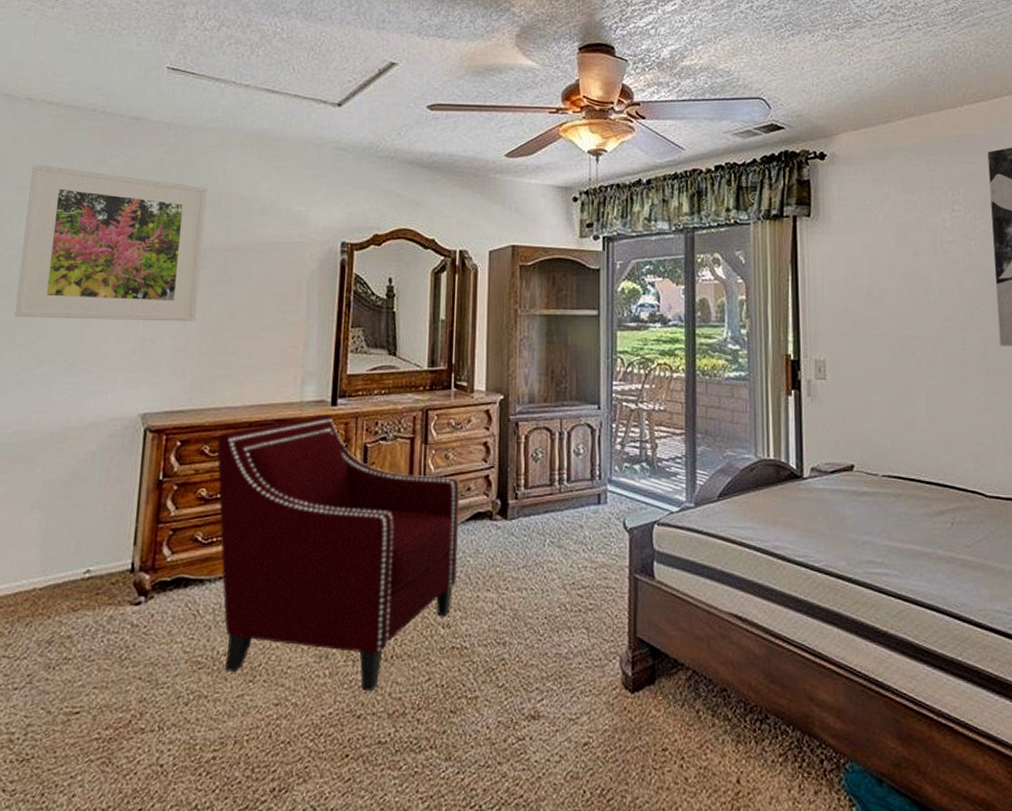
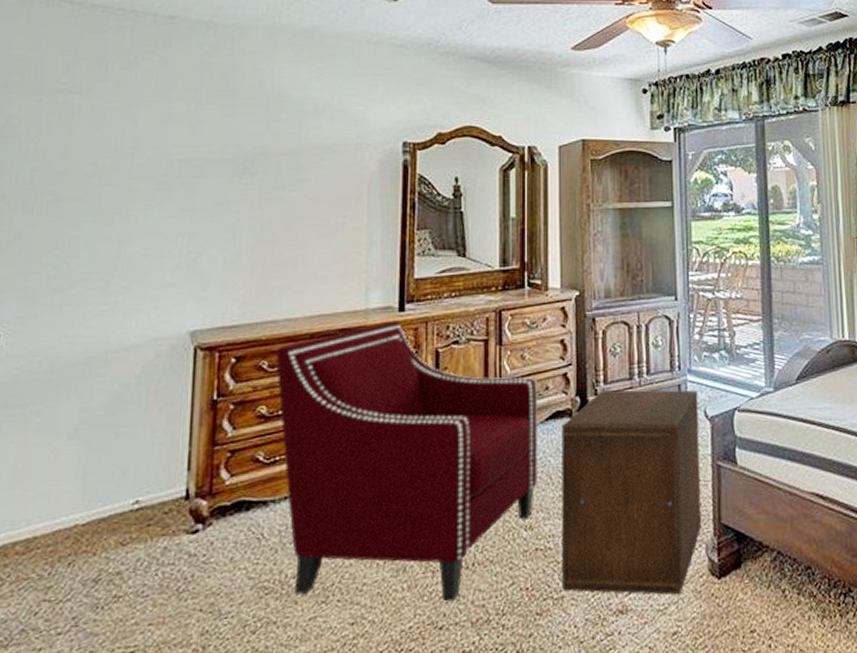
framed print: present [14,164,207,322] -> none [39,69,254,235]
nightstand: none [477,495,617,704] -> present [561,390,702,595]

